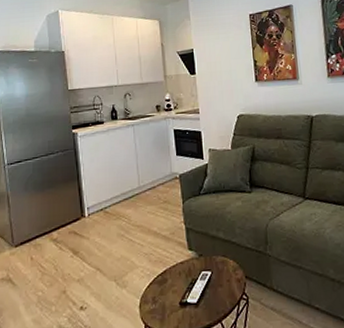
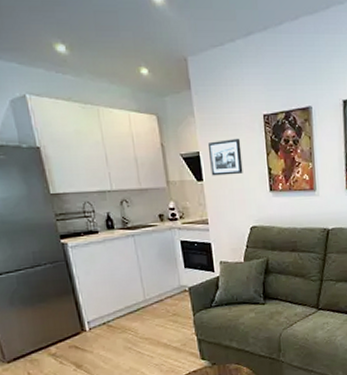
picture frame: none [201,35,231,70] -> present [209,138,243,176]

